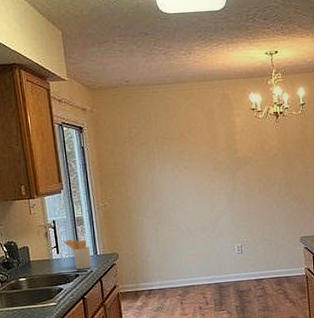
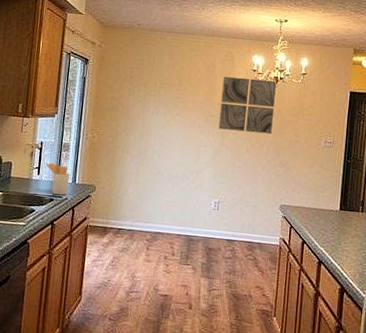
wall art: none [224,116,281,175] -> present [218,76,277,134]

